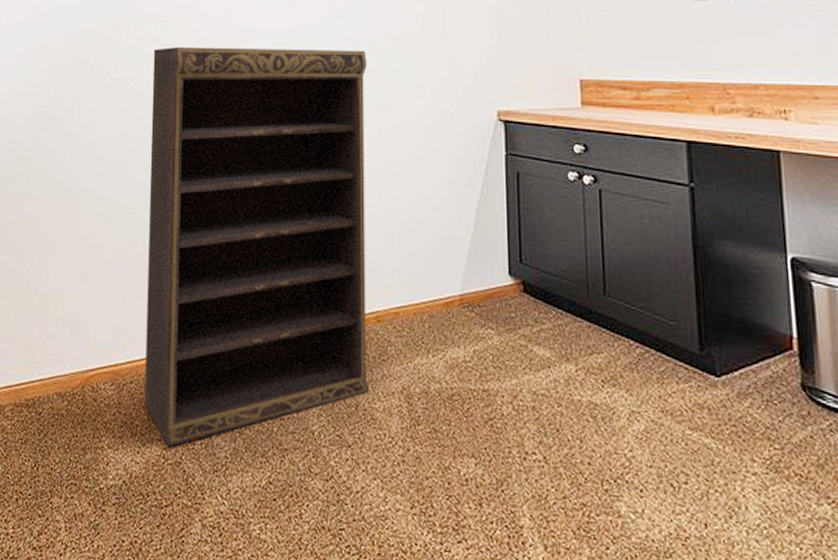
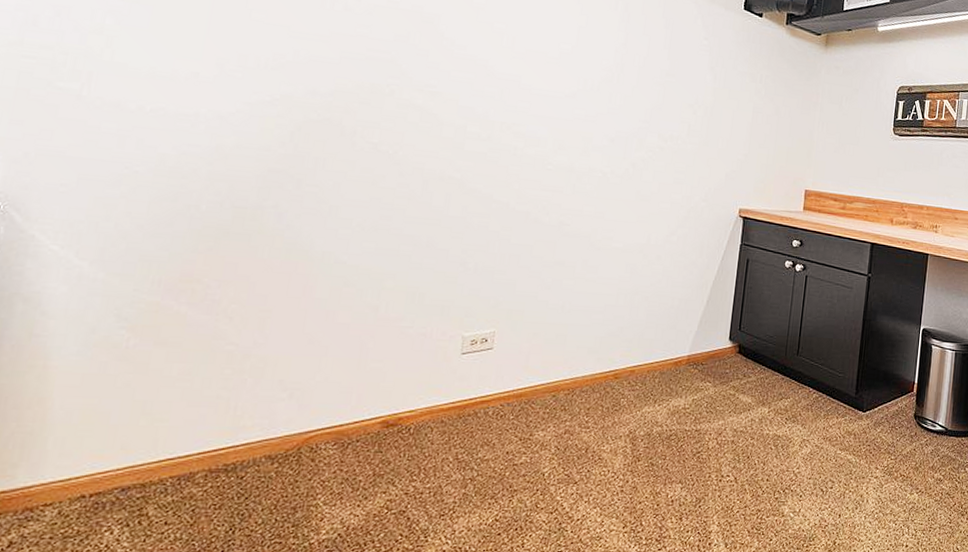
bookshelf: present [144,47,370,448] -> none [370,118,636,499]

